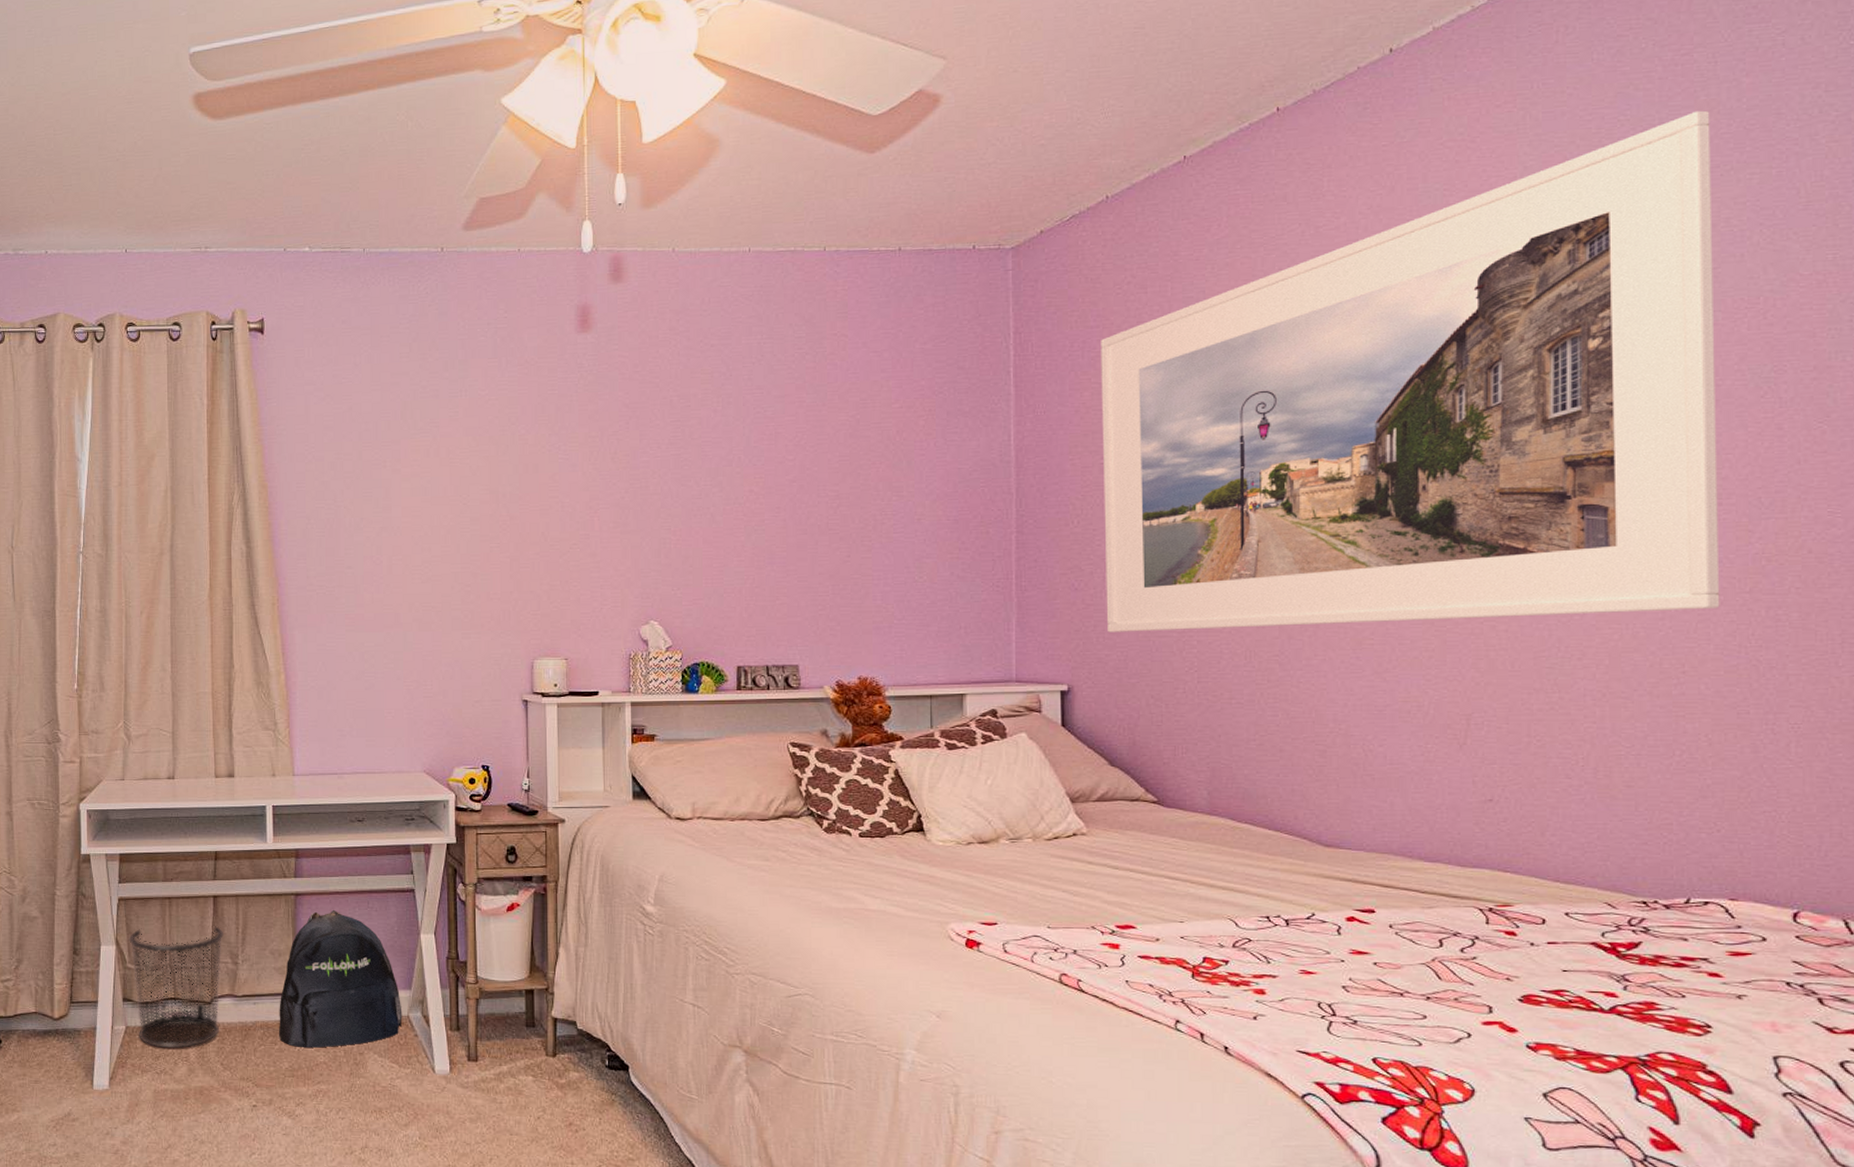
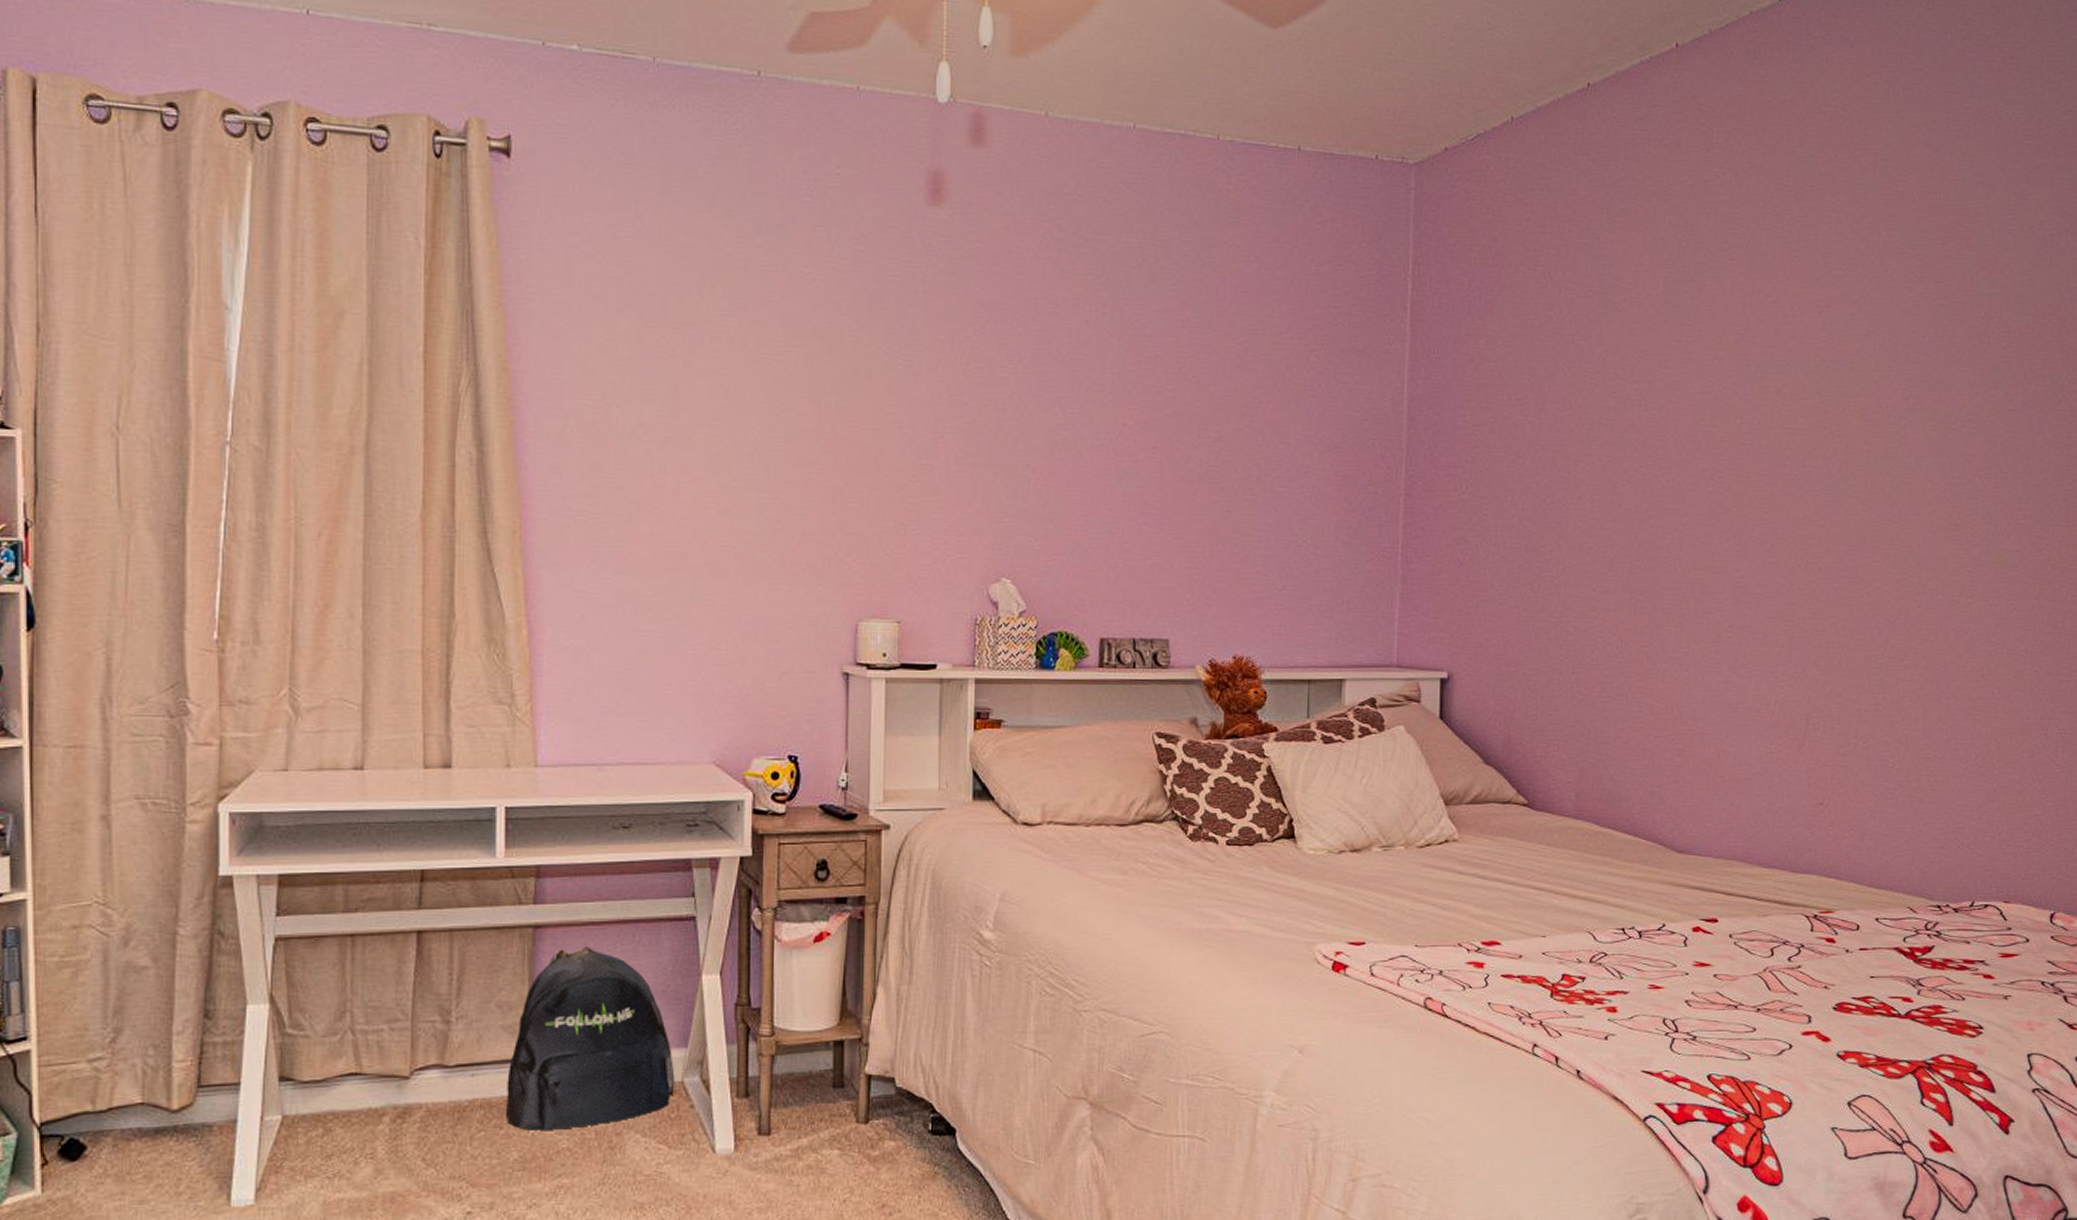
waste bin: present [129,925,223,1049] -> none [290,970,430,1143]
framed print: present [1101,110,1720,632] -> none [1489,108,2035,615]

